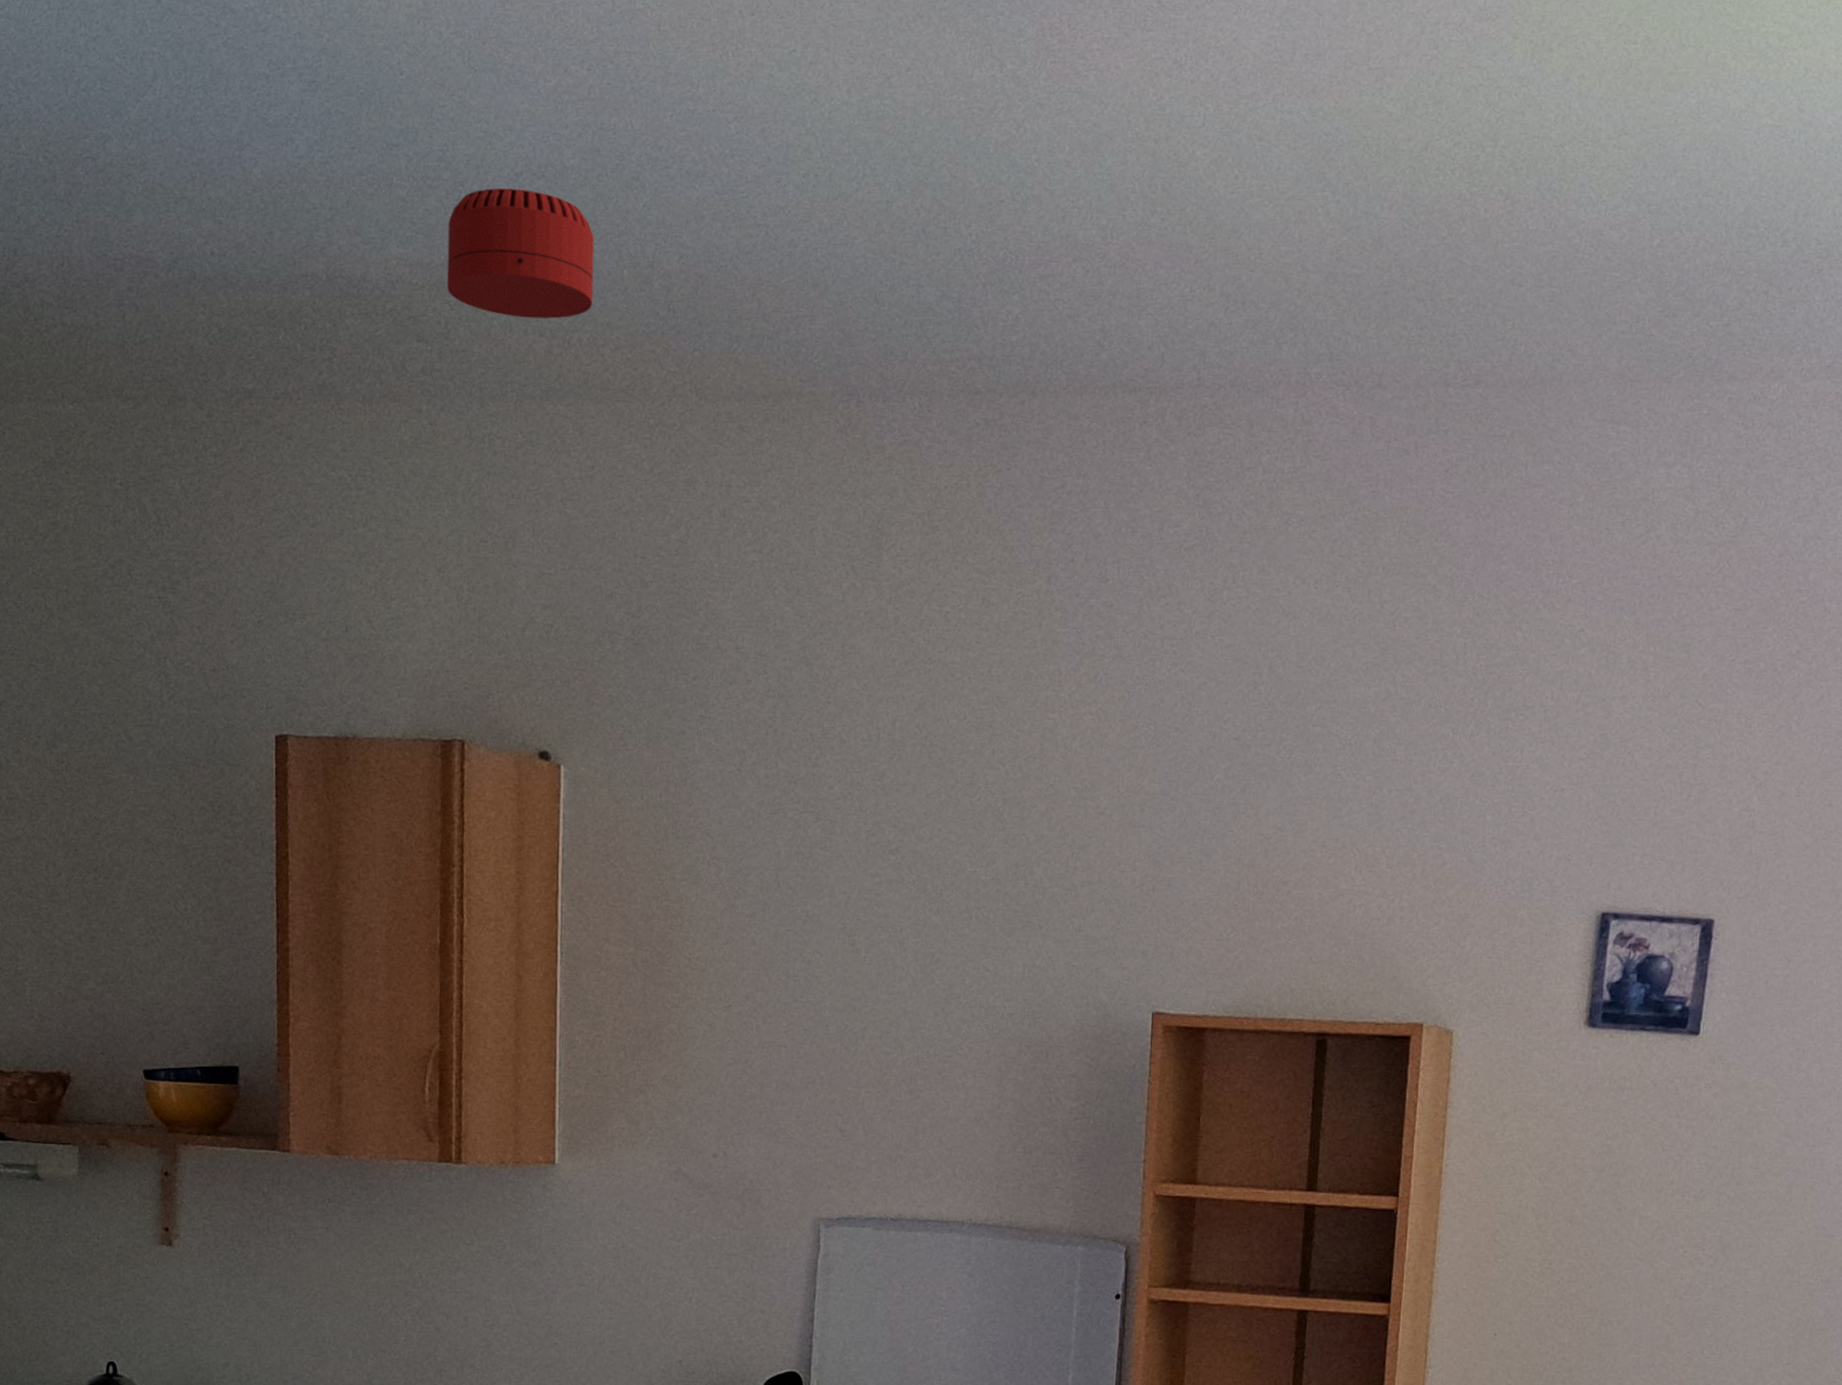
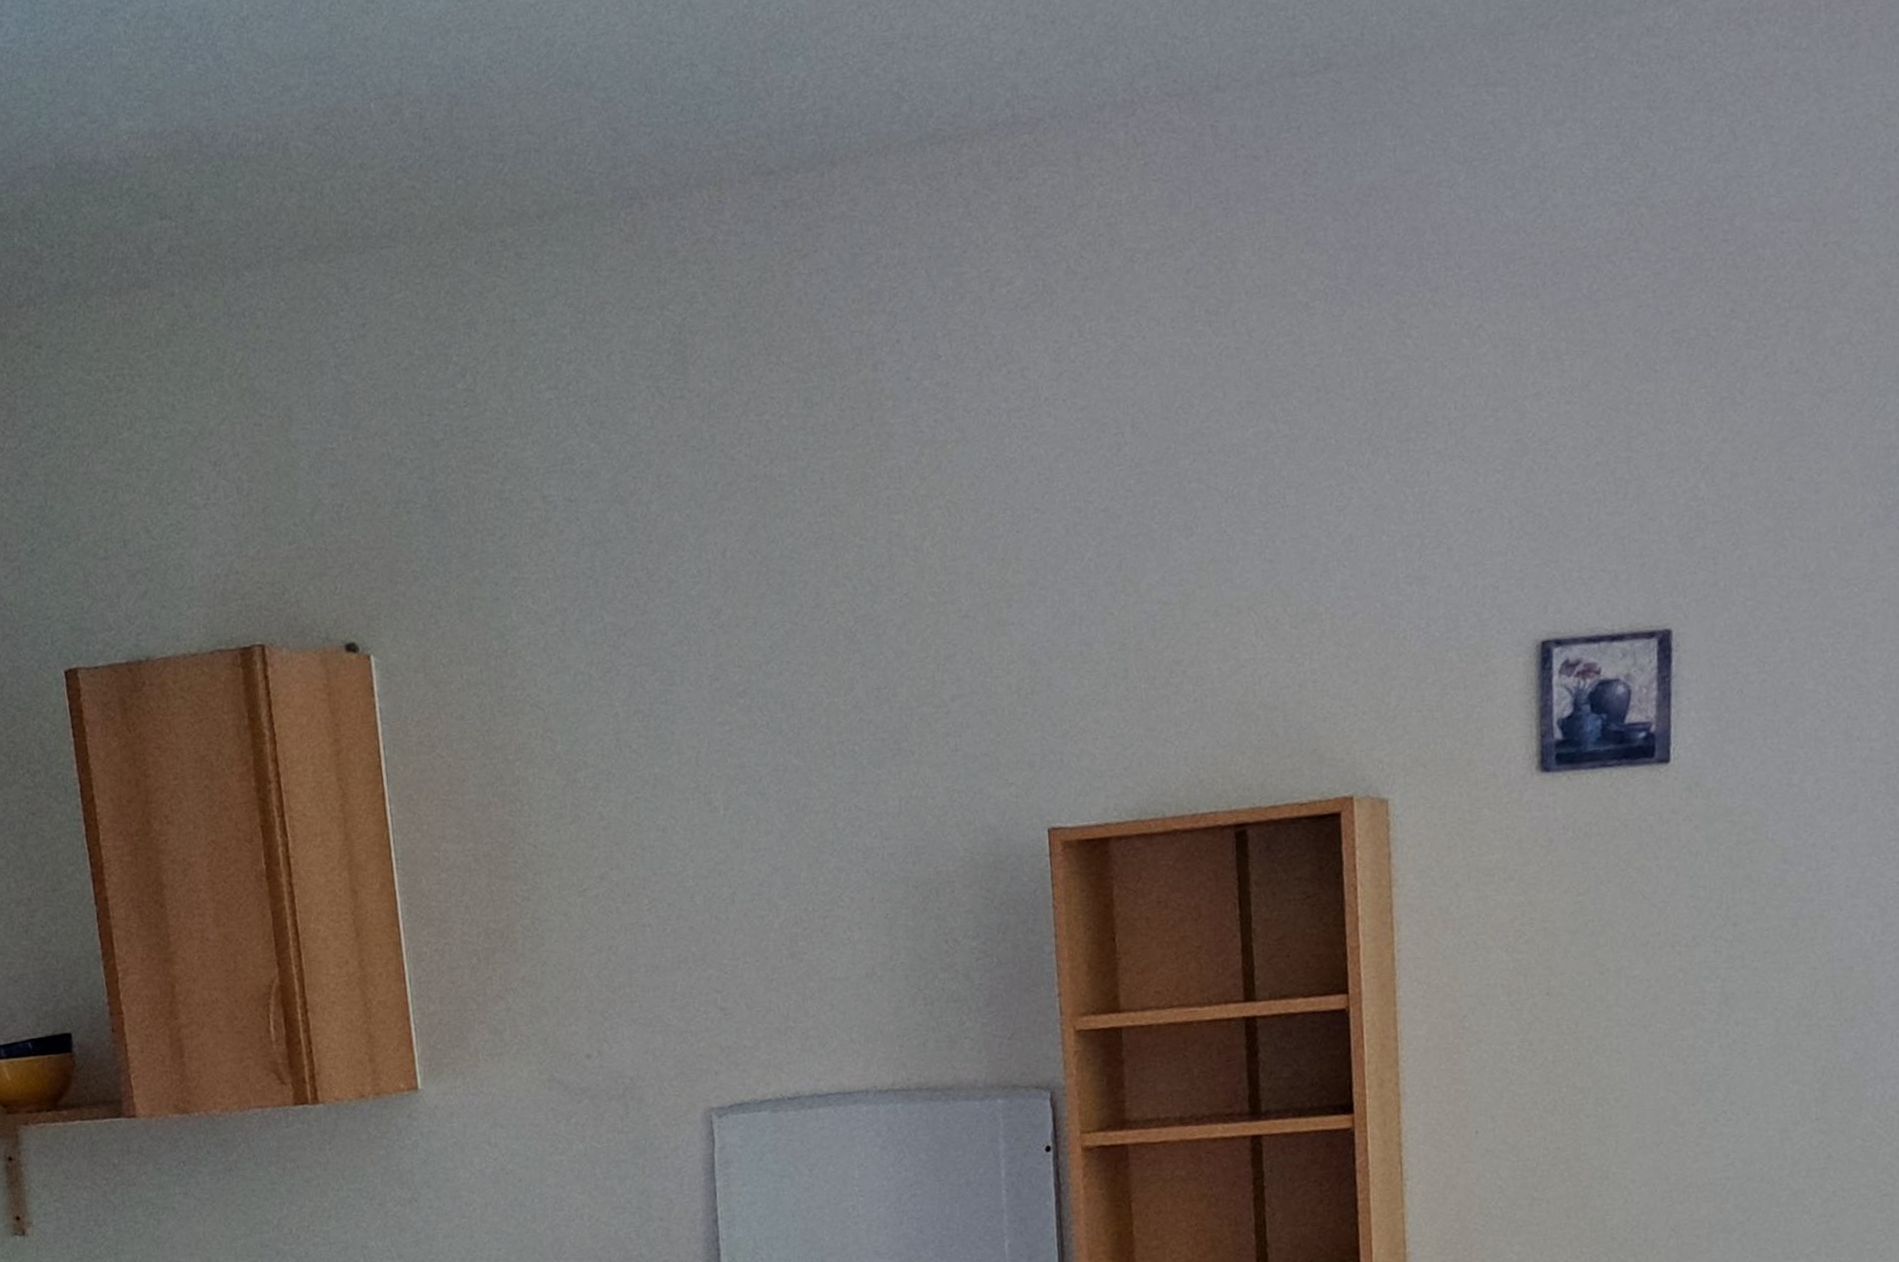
smoke detector: present [446,188,595,319] -> none [176,33,342,176]

